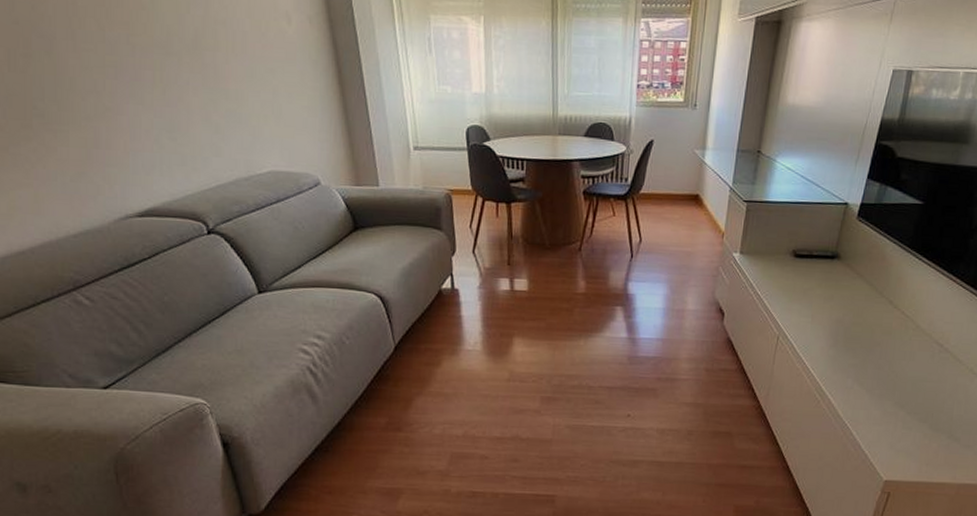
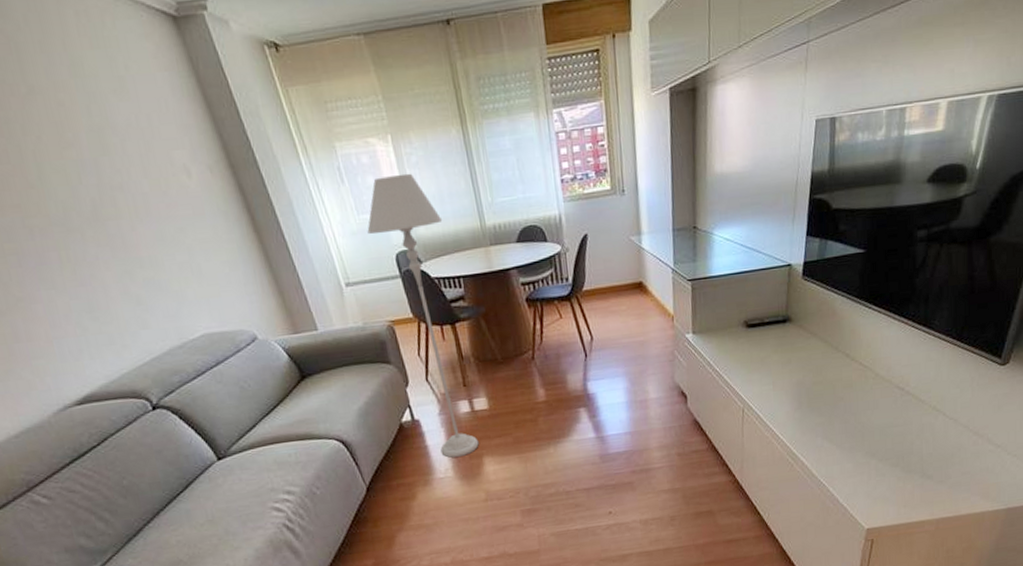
floor lamp: none [444,53,518,332] -> present [367,173,479,458]

